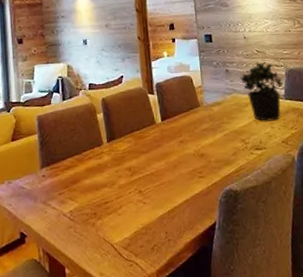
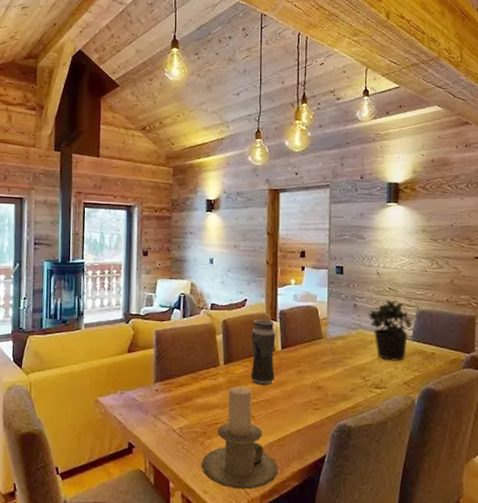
candle holder: none [94,162,172,268] -> present [201,386,278,490]
vase: none [130,93,158,160] -> present [251,319,276,386]

